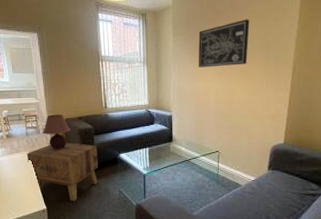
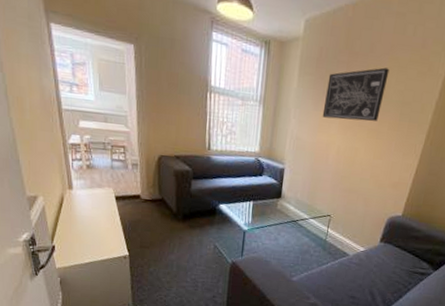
side table: present [26,142,98,201] -> none [109,183,194,250]
table lamp: present [42,114,71,149] -> none [130,148,166,190]

